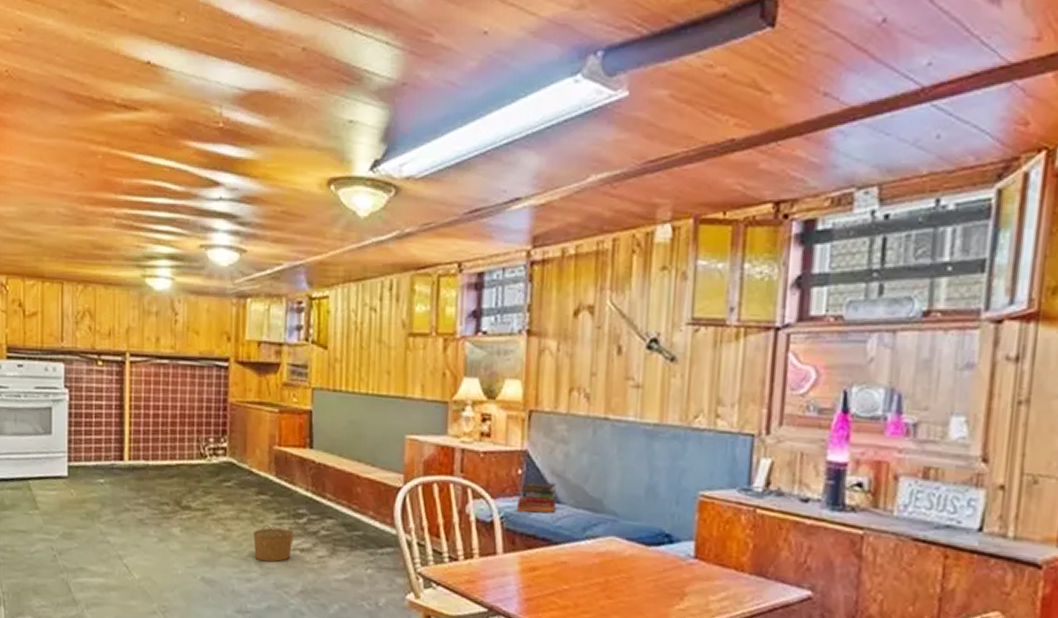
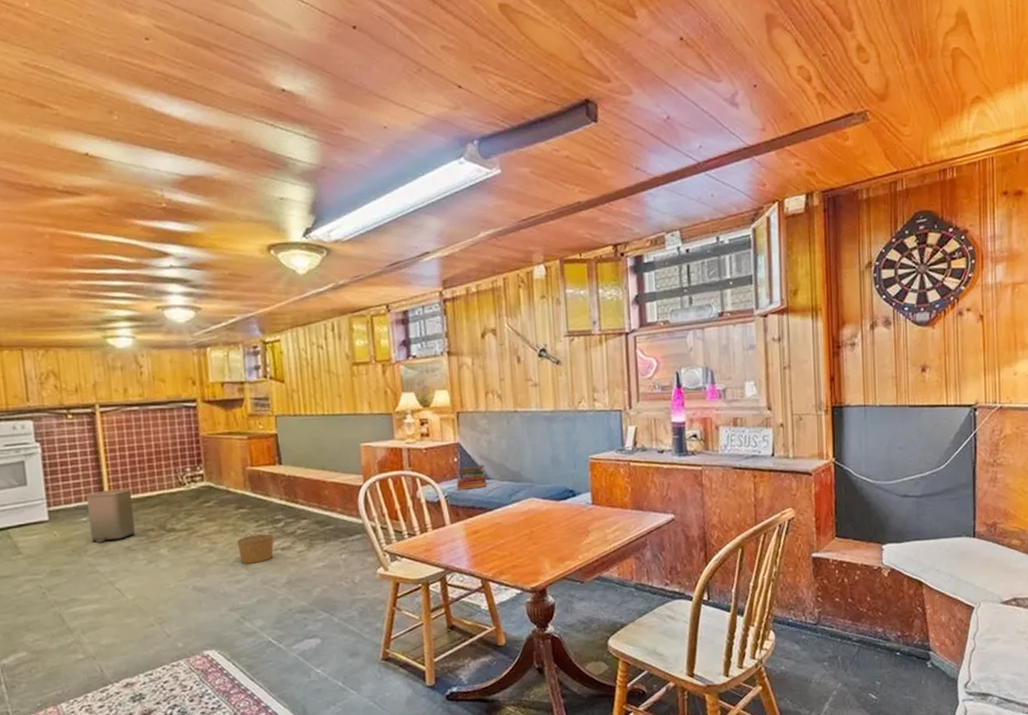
pedal bin: none [106,451,150,511] -> present [86,489,135,543]

